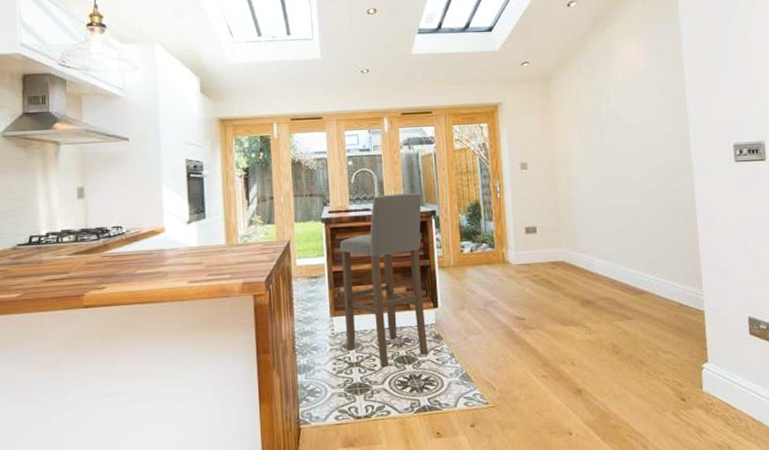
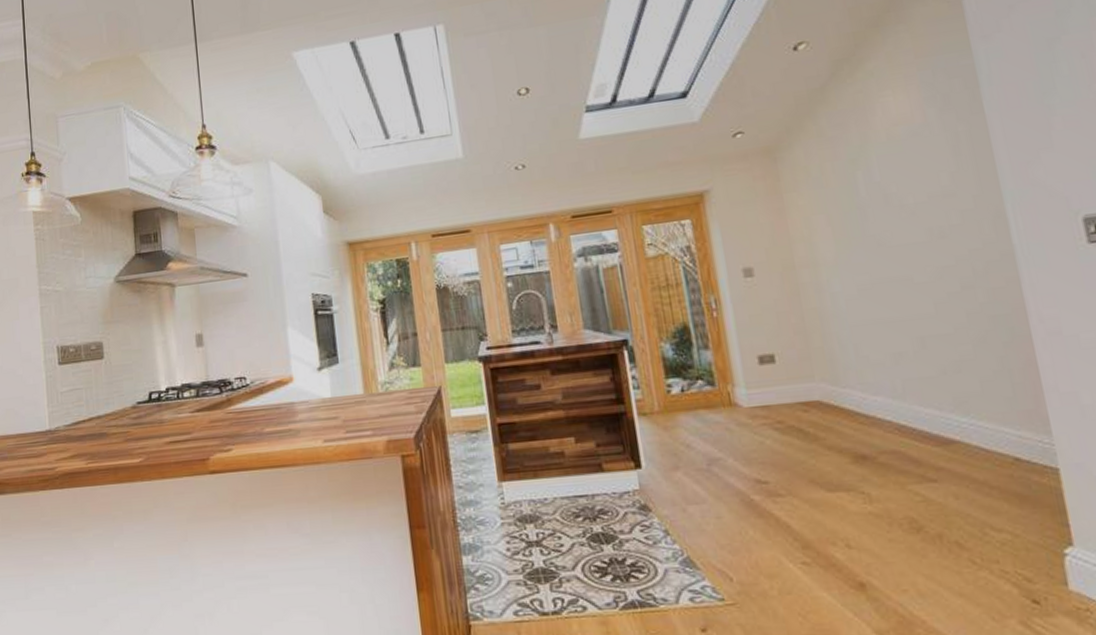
bar stool: present [339,192,428,368] -> none [503,317,632,548]

